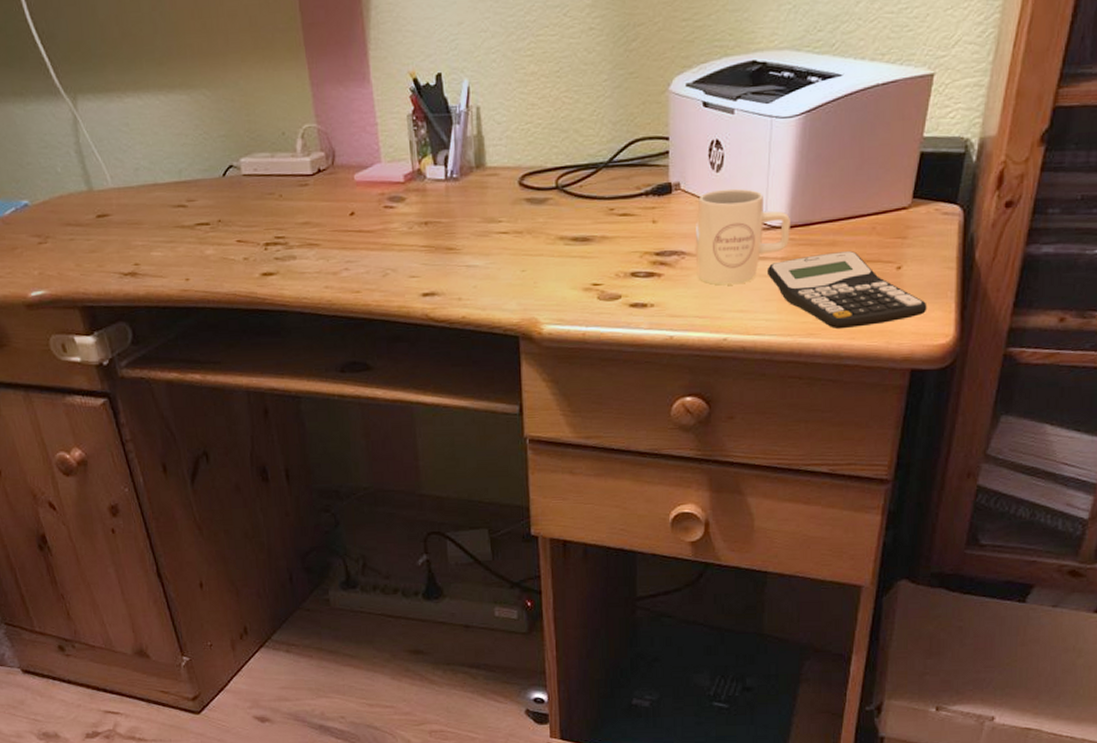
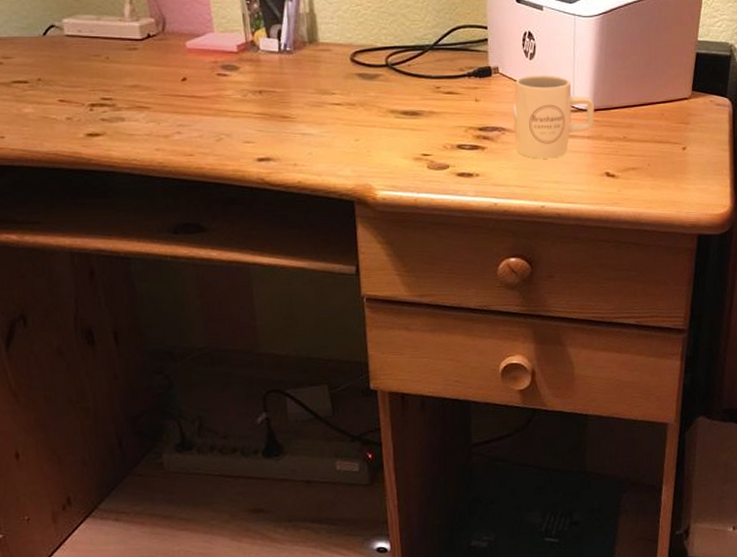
calculator: present [766,251,927,330] -> none [576,133,708,200]

